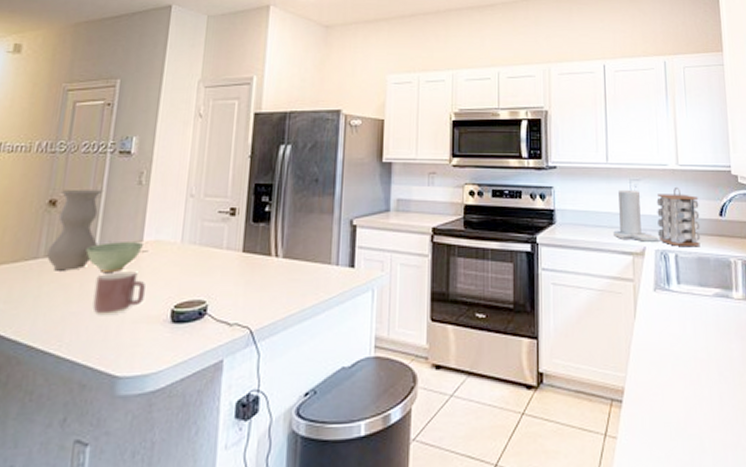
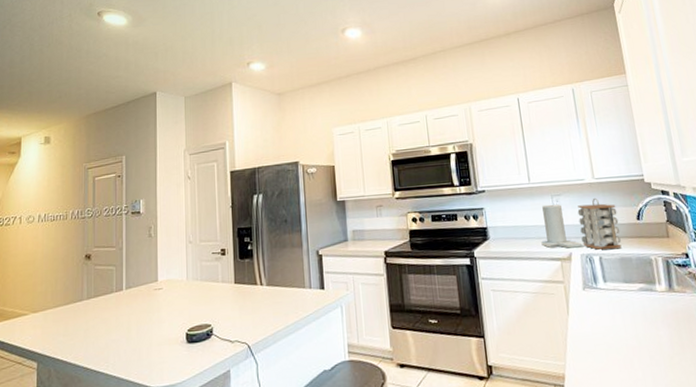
vase: present [45,190,104,271] -> none [88,244,124,309]
bowl: present [85,242,145,274] -> none [117,282,159,309]
mug: present [92,271,145,316] -> none [127,305,164,342]

